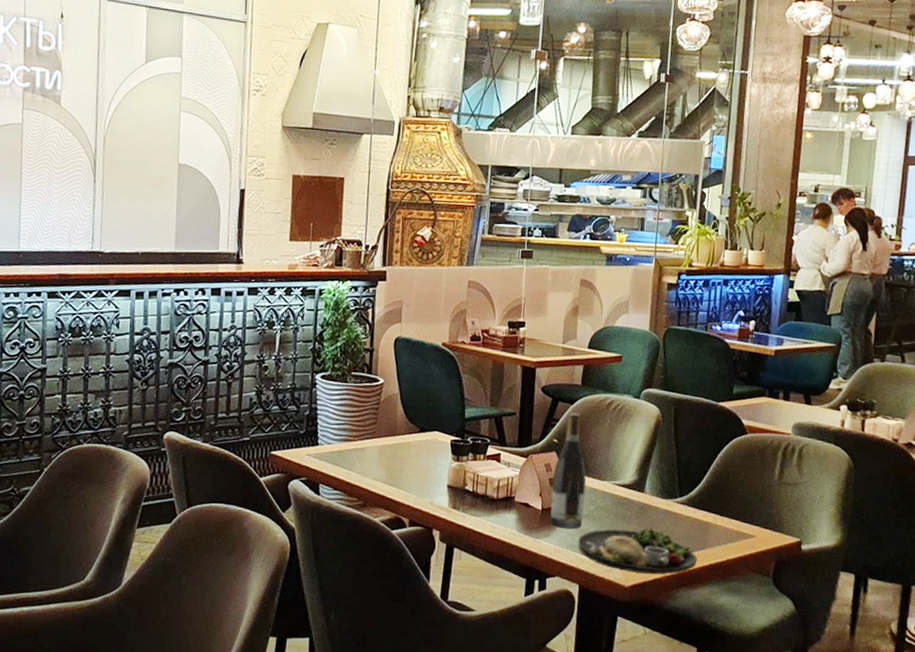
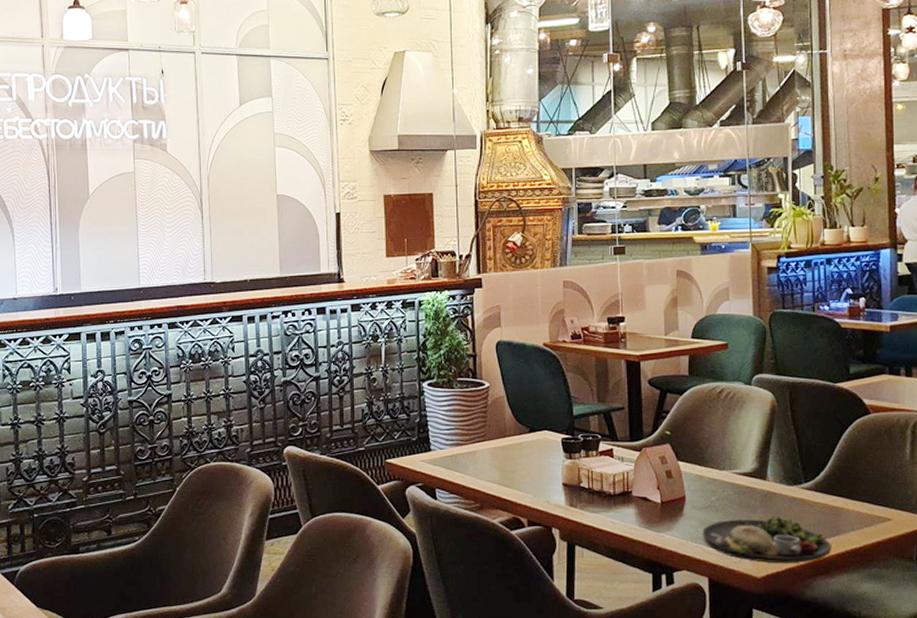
wine bottle: present [550,413,587,530] -> none [669,404,705,521]

